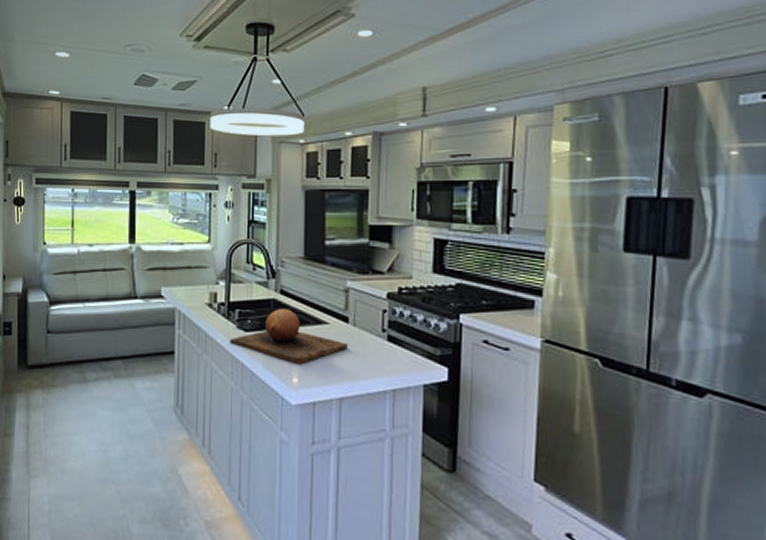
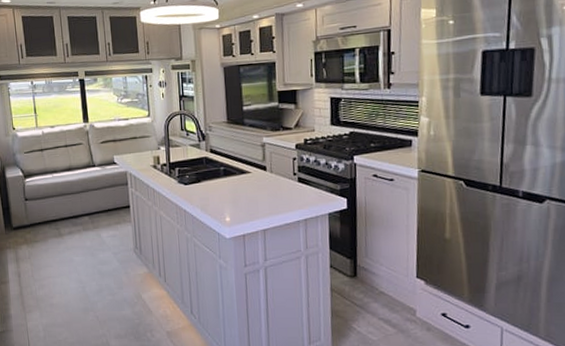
chopping board: present [230,309,348,365] -> none [173,164,267,207]

